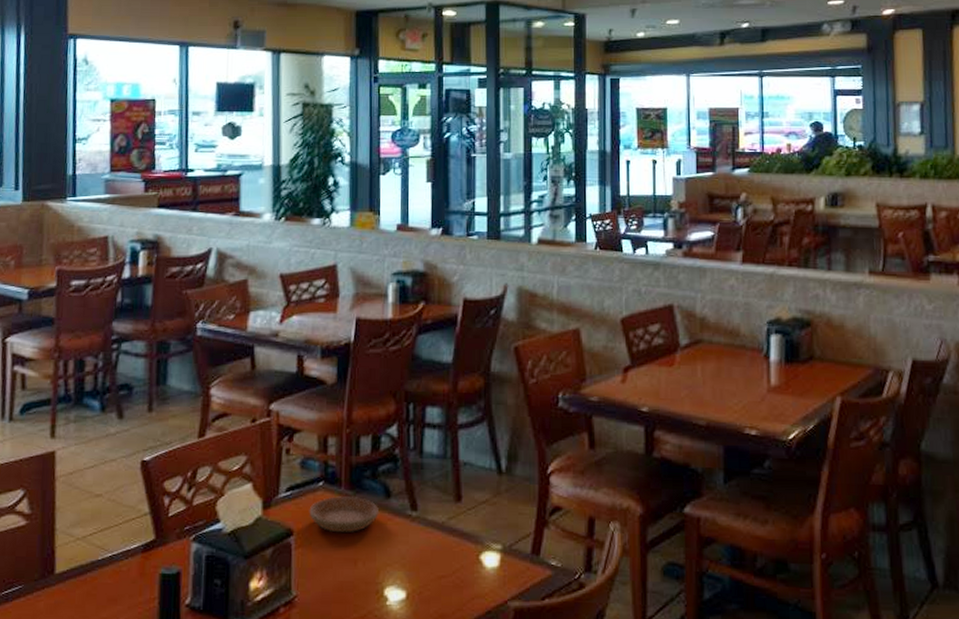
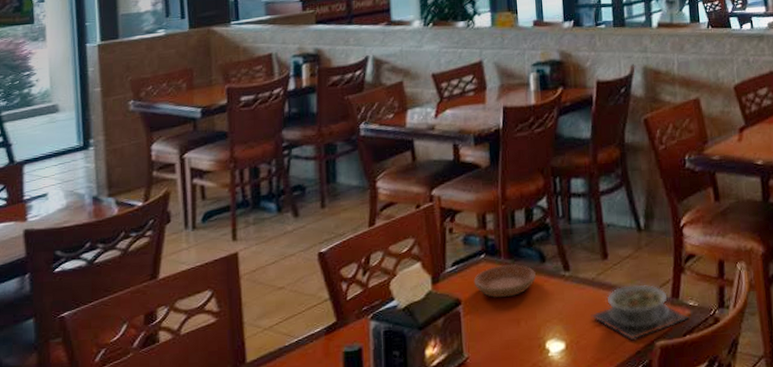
soup bowl: none [437,534,550,598] -> present [591,284,690,341]

